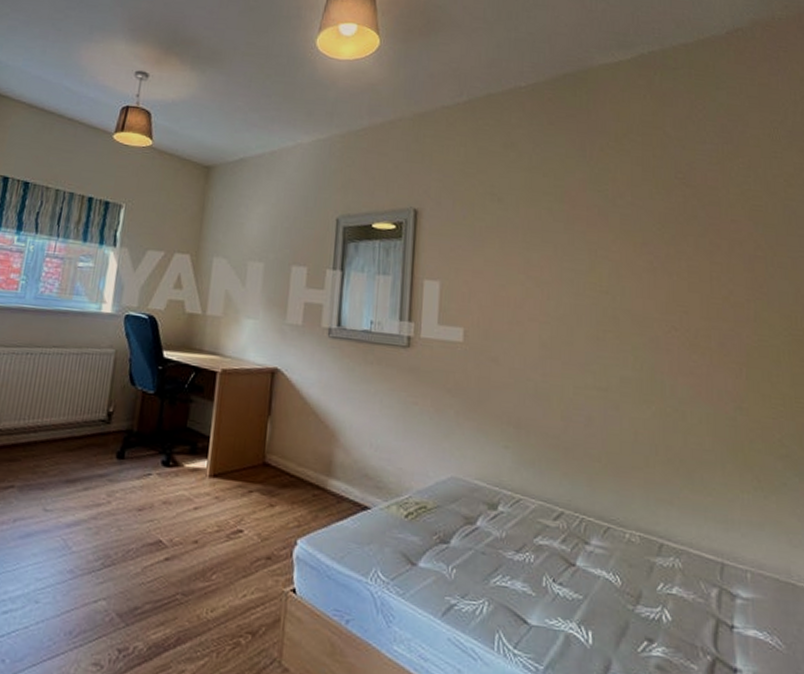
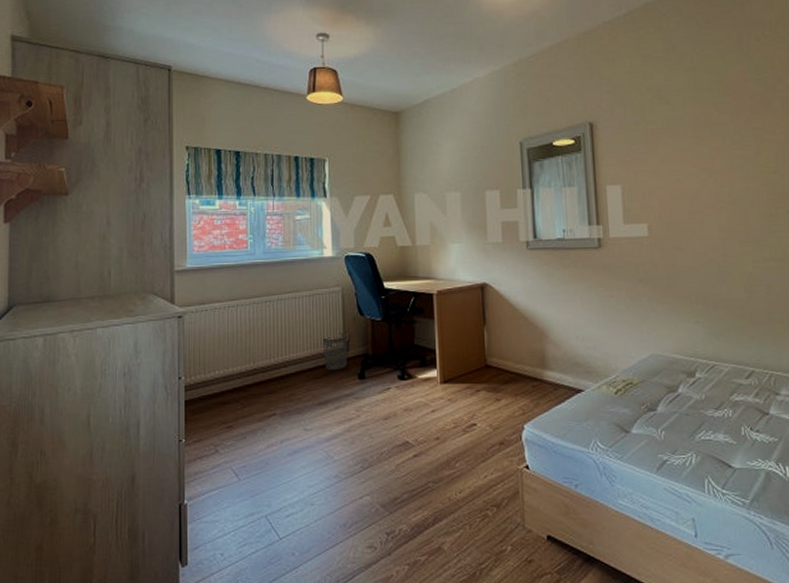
wastebasket: none [80,401,114,445] -> present [322,332,348,371]

